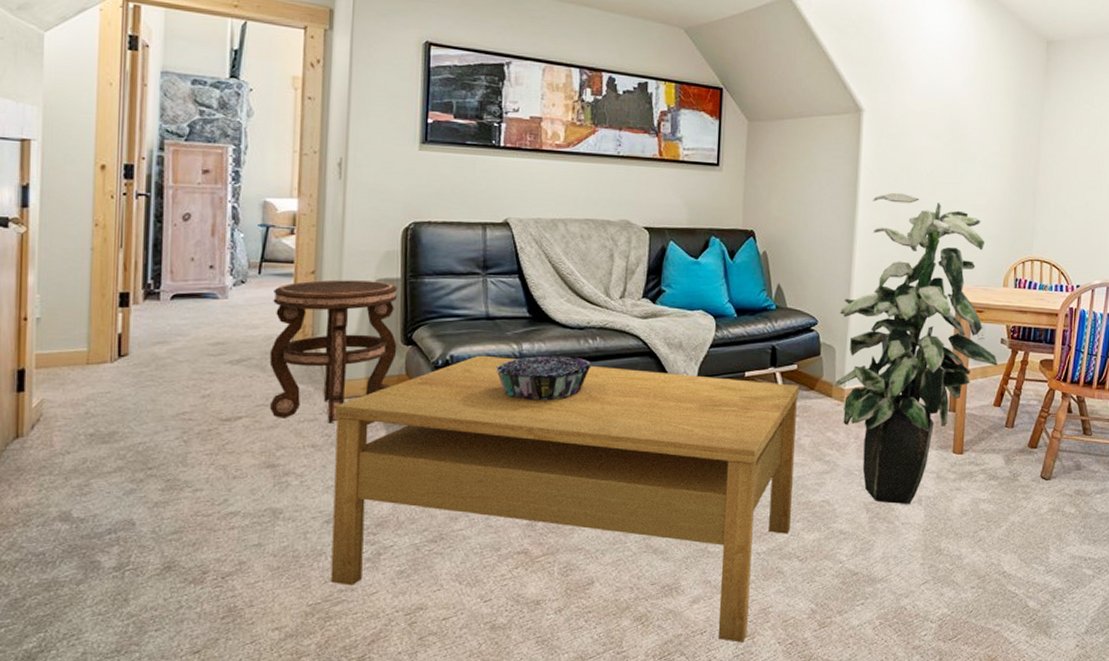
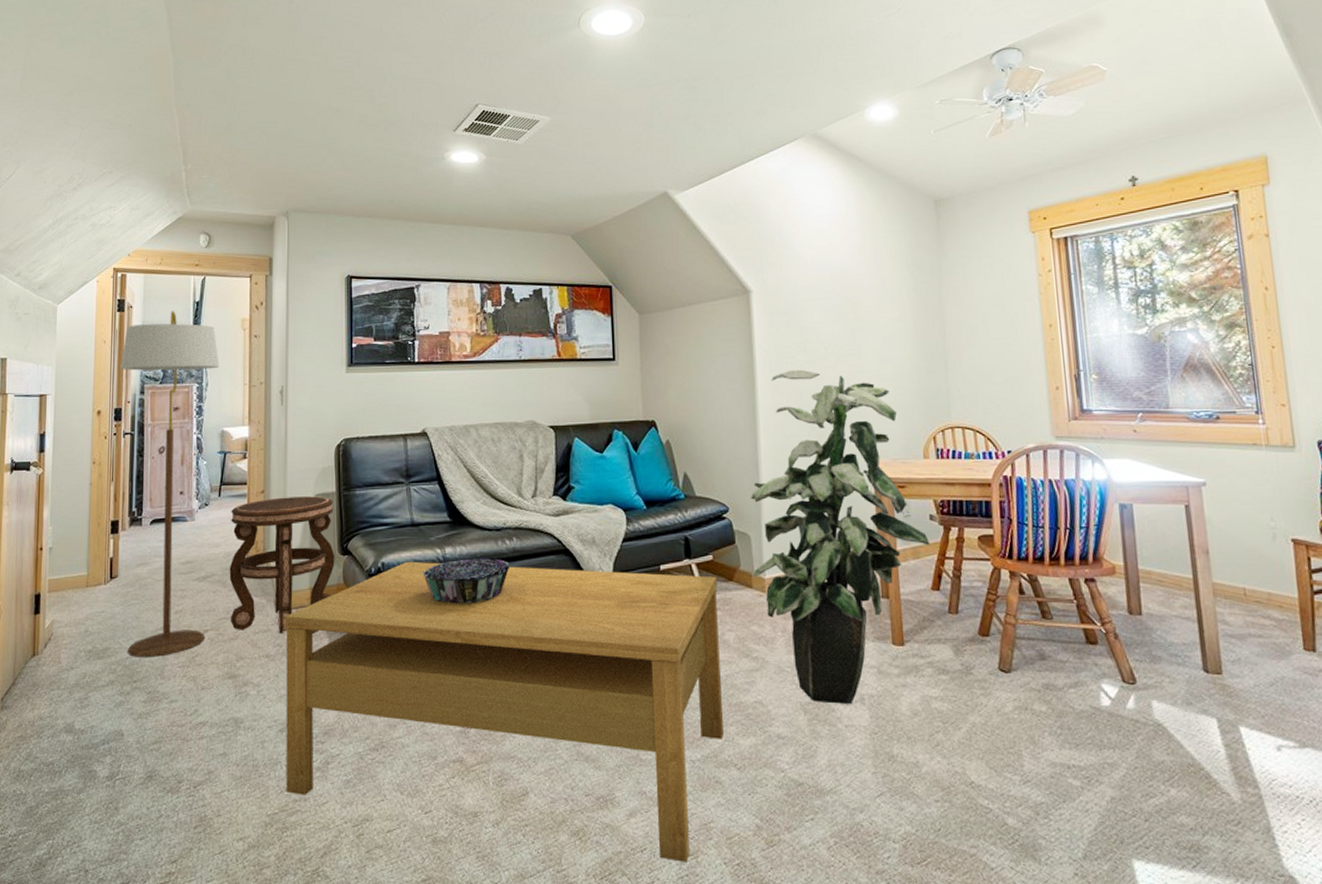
floor lamp: none [131,57,263,443] -> present [120,311,220,657]

